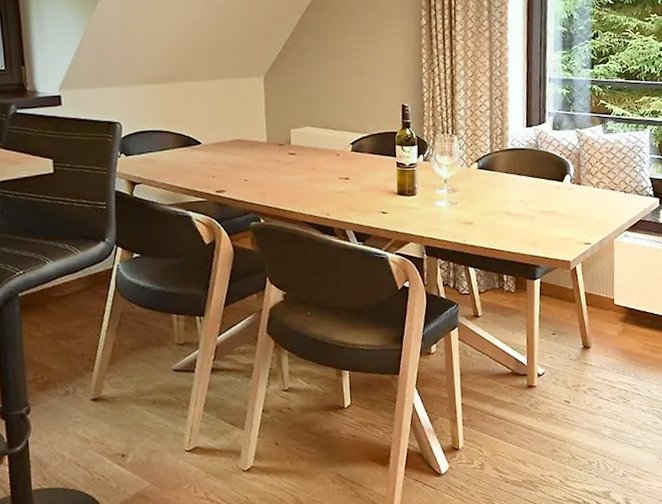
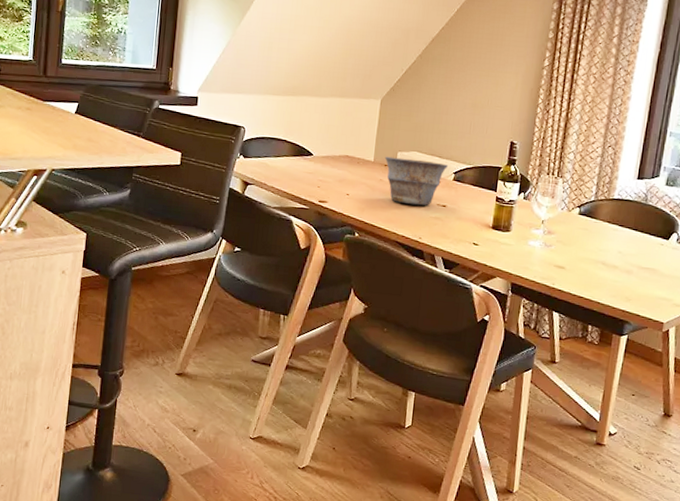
bowl: none [278,134,345,182] -> present [385,156,449,206]

